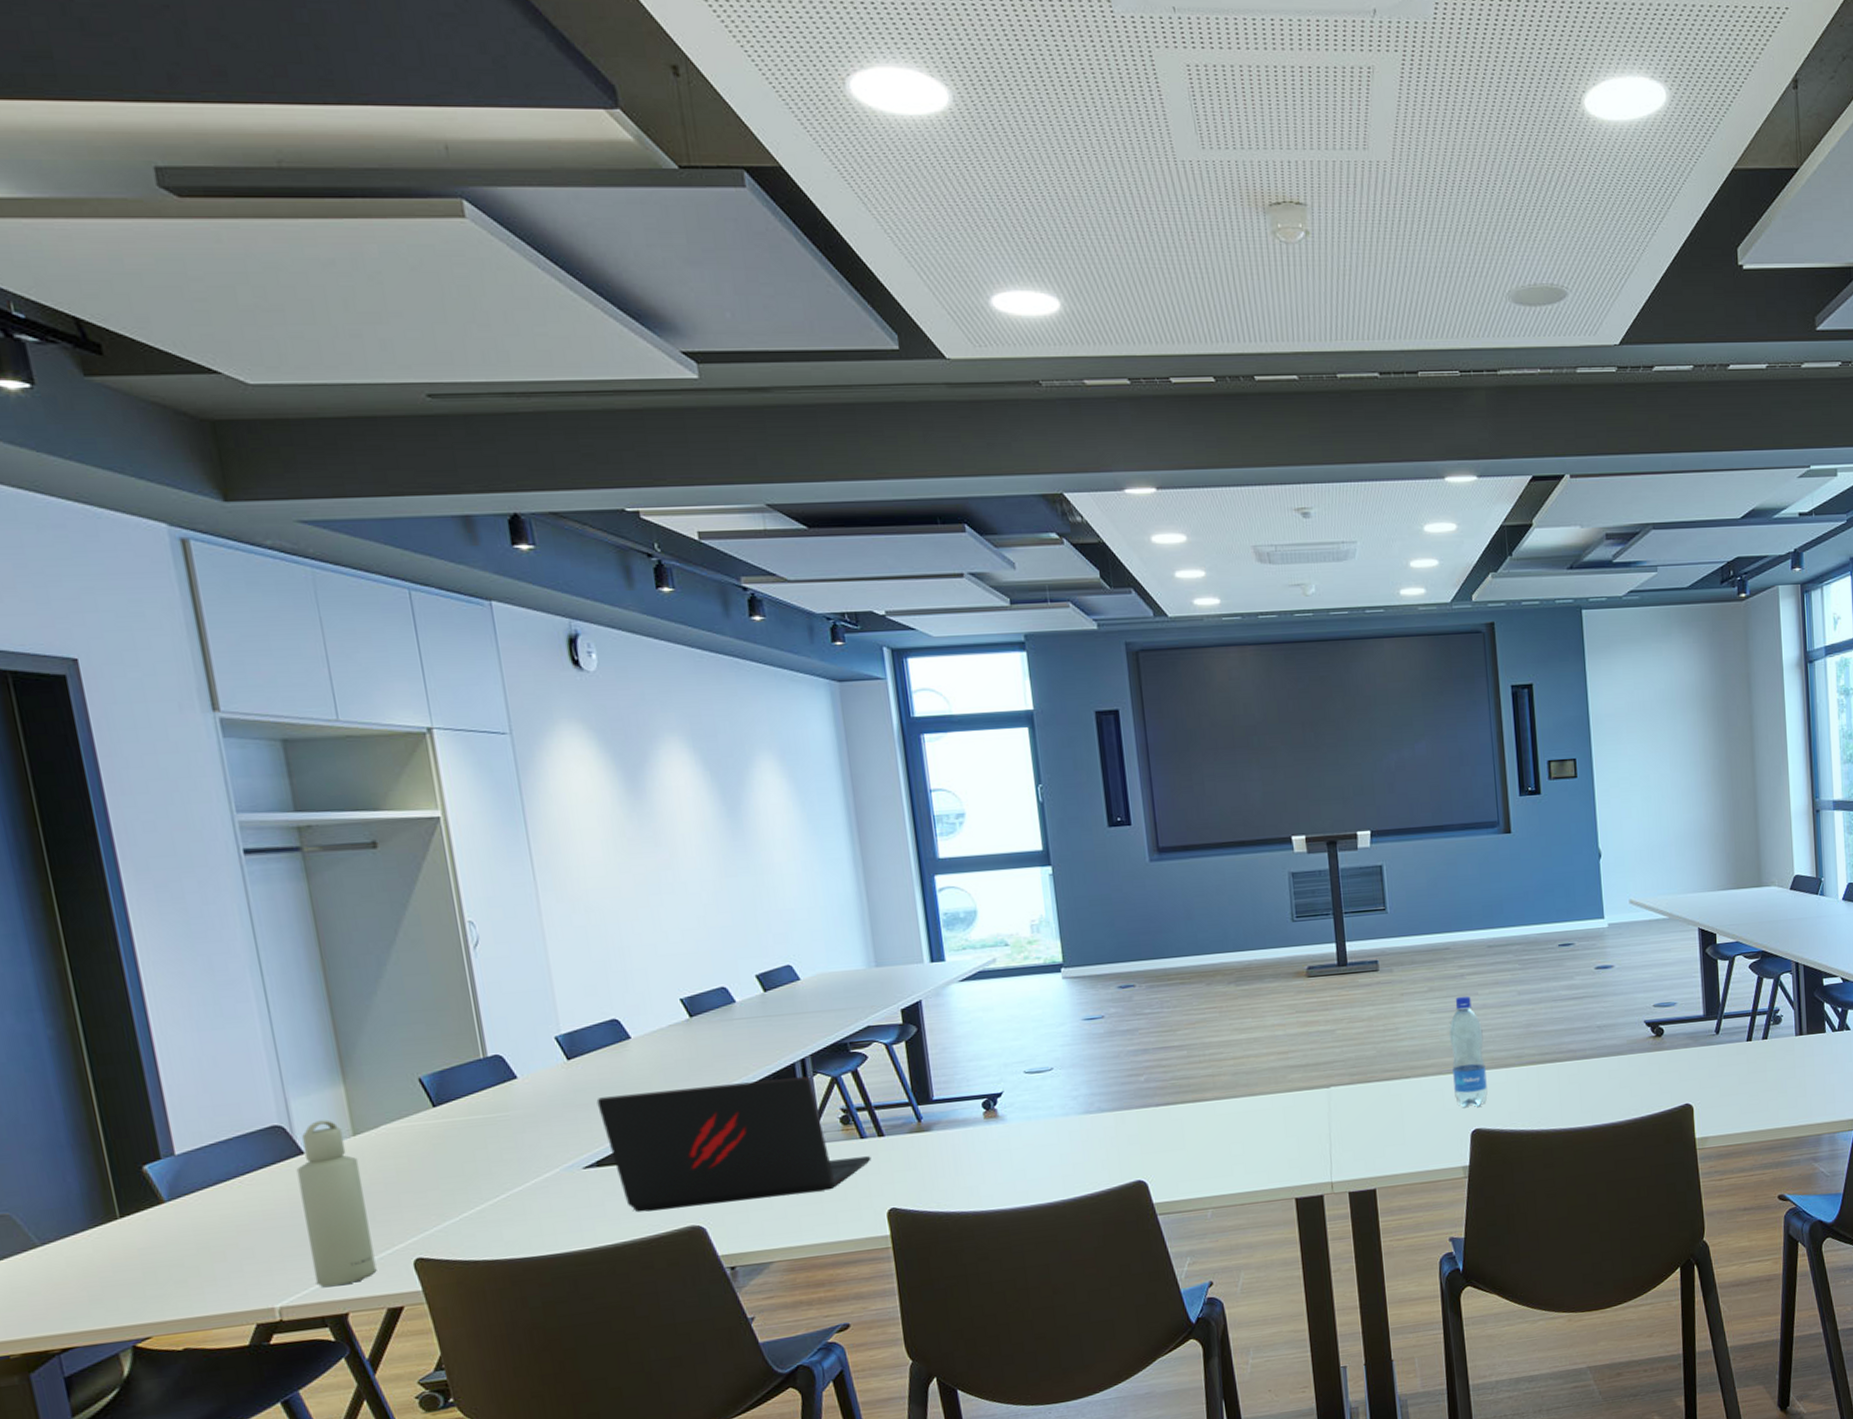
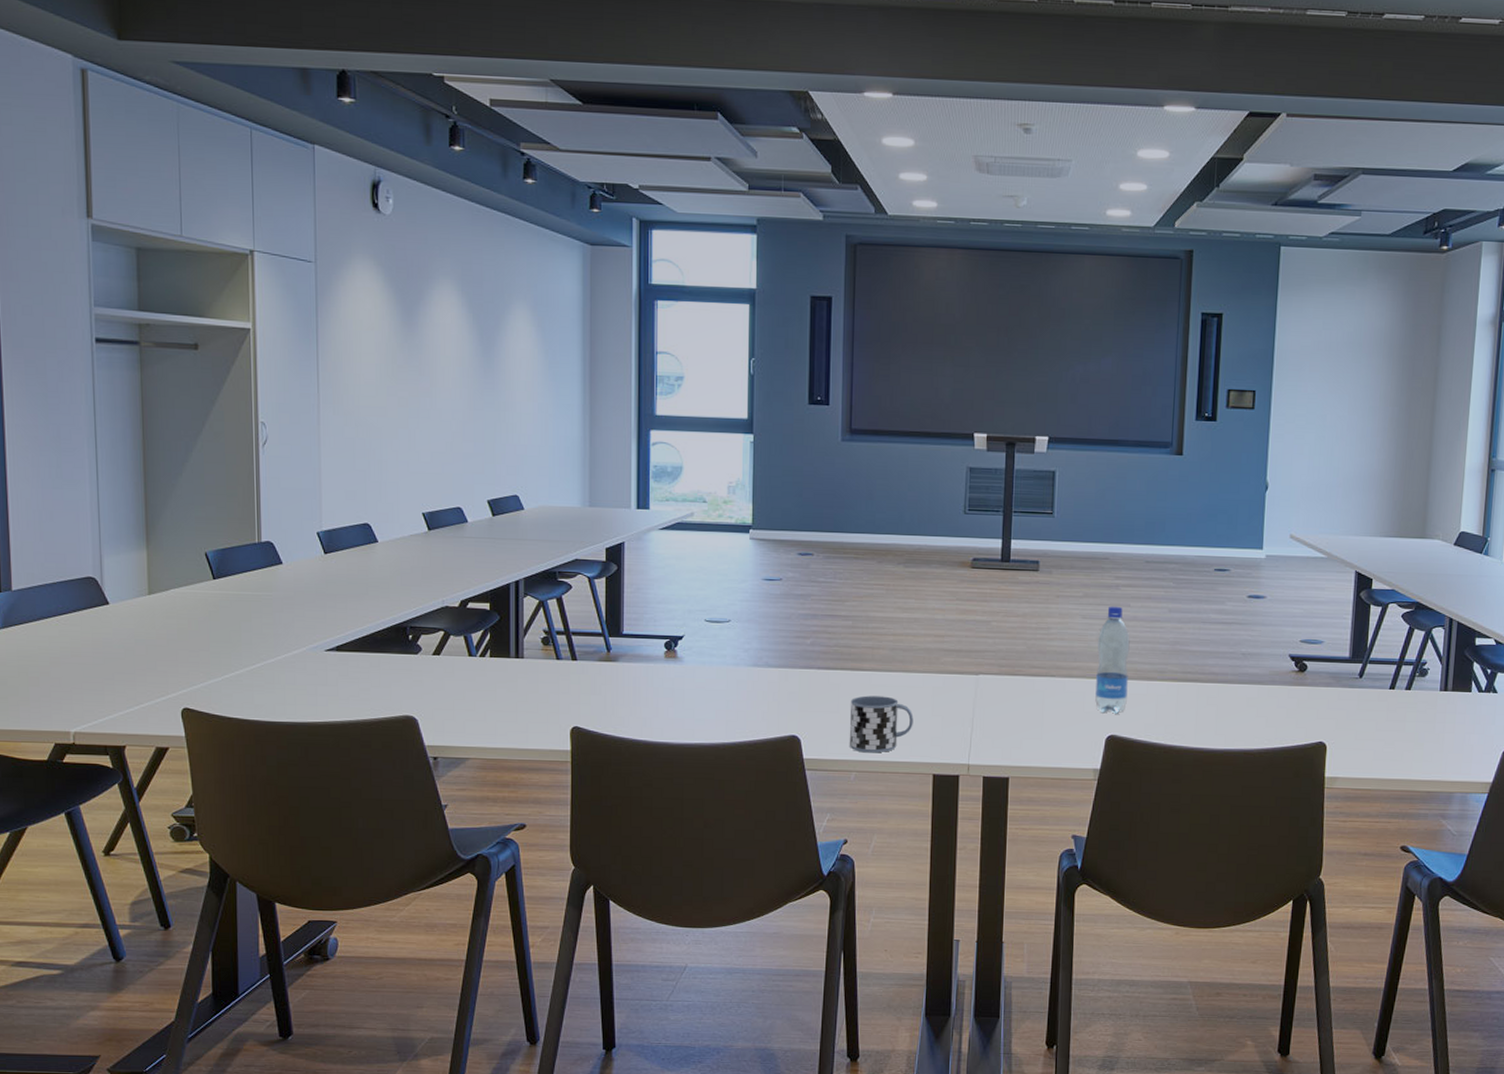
bottle: present [296,1119,377,1288] -> none [101,577,152,722]
laptop: present [596,1076,871,1212] -> none [343,591,563,702]
cup: none [1196,1124,1268,1187] -> present [849,695,914,753]

